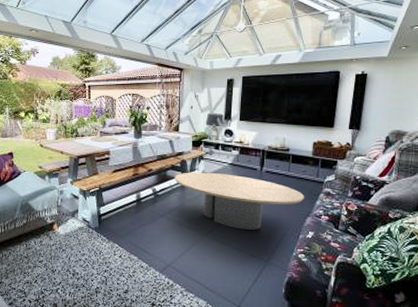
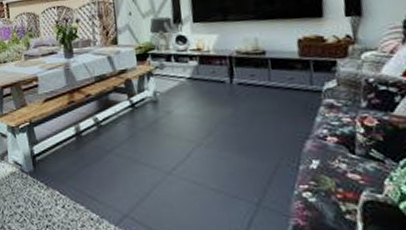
coffee table: present [174,172,305,230] -> none [119,91,299,163]

